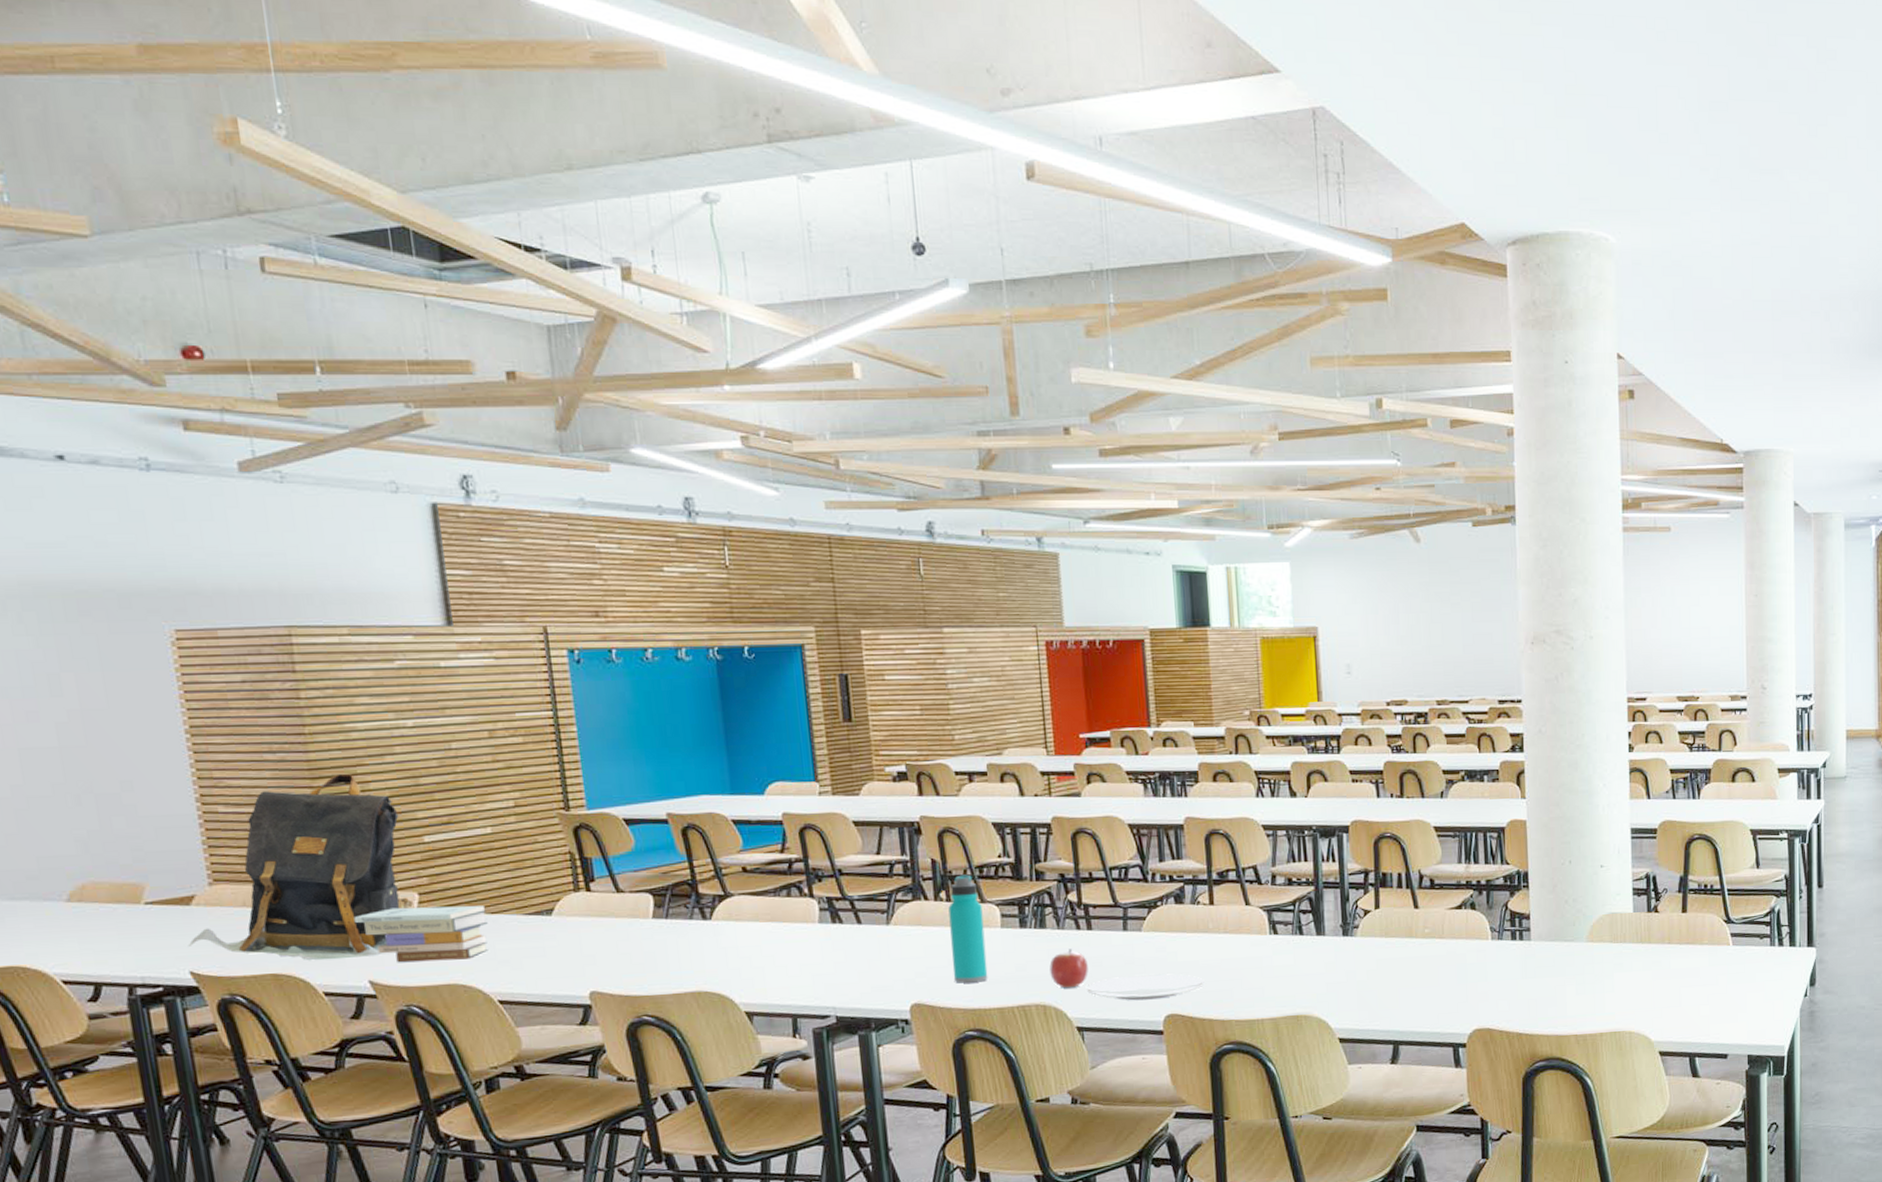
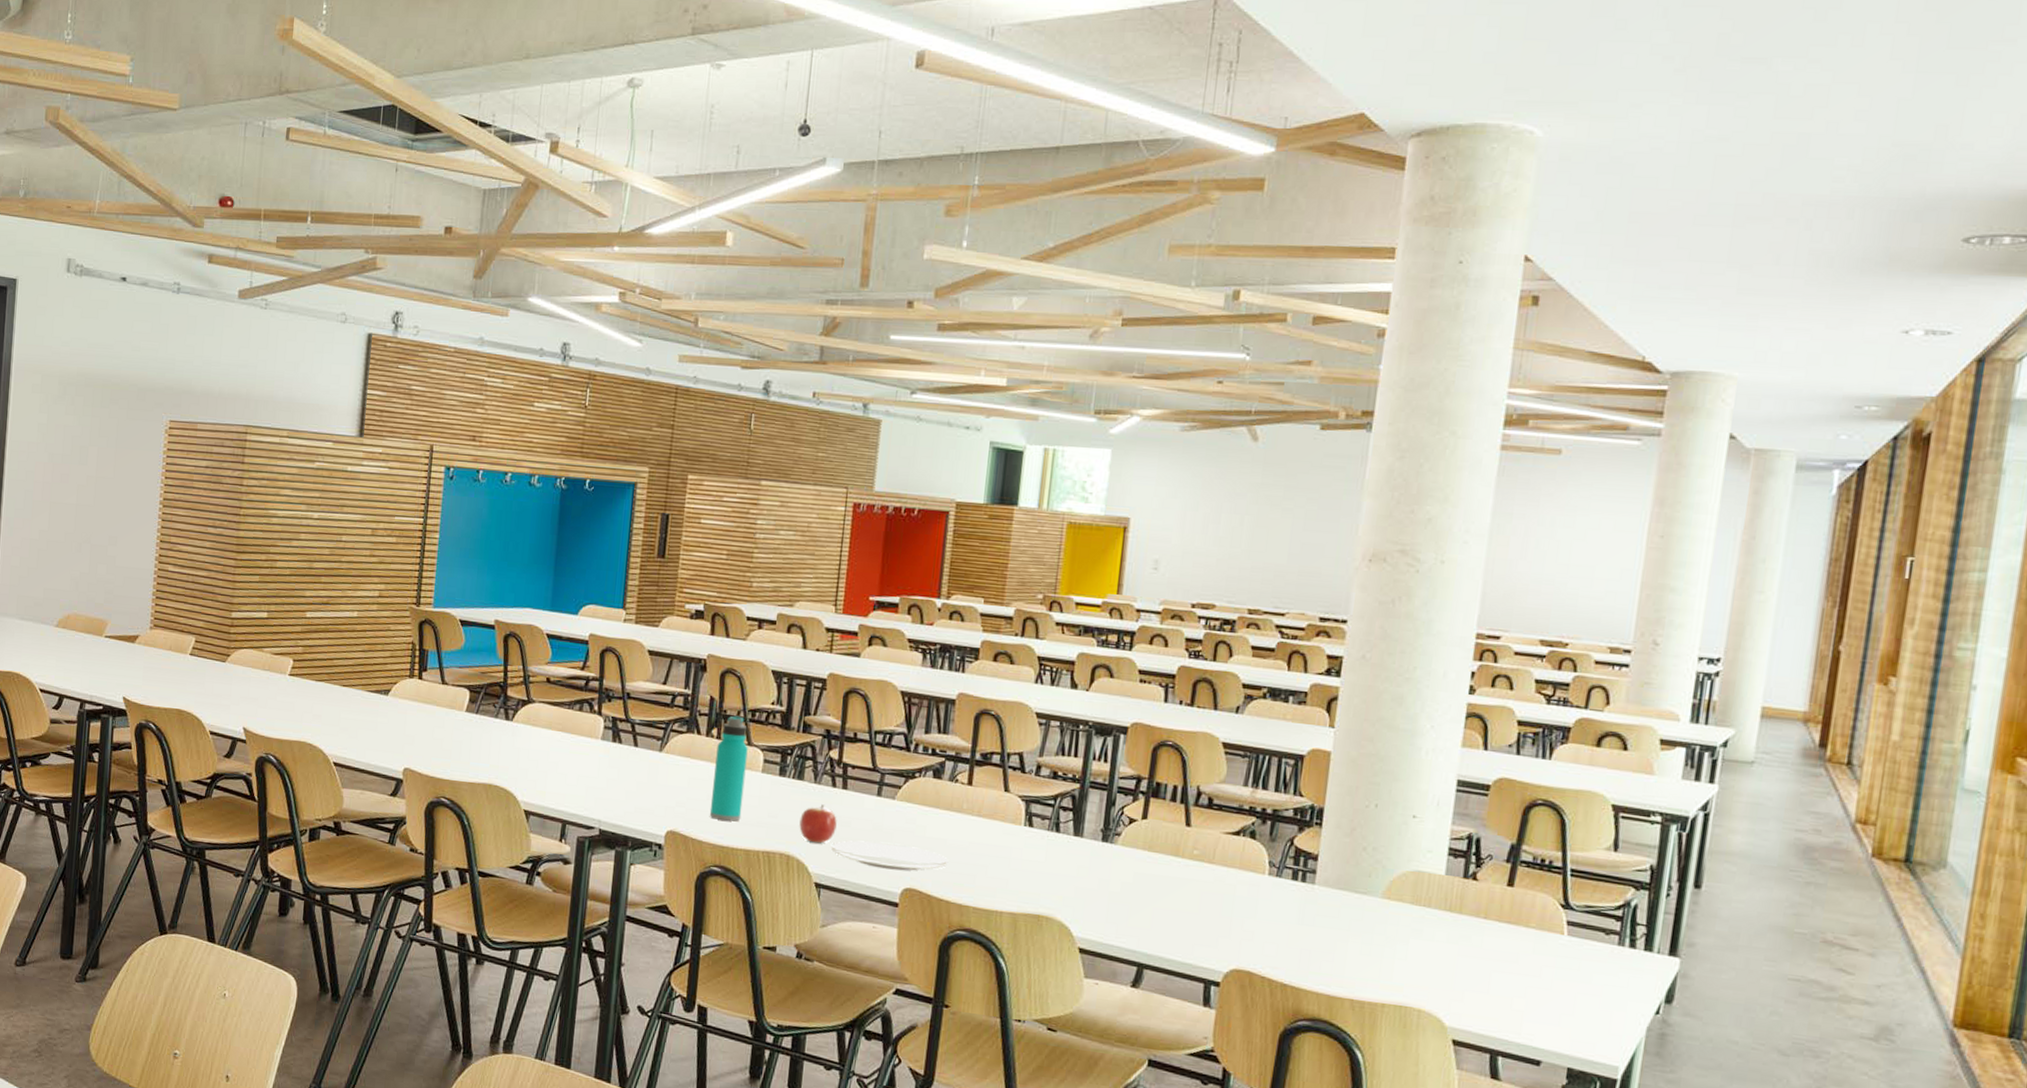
backpack: present [188,774,414,960] -> none [126,551,292,708]
books: present [354,905,488,963] -> none [243,669,340,722]

